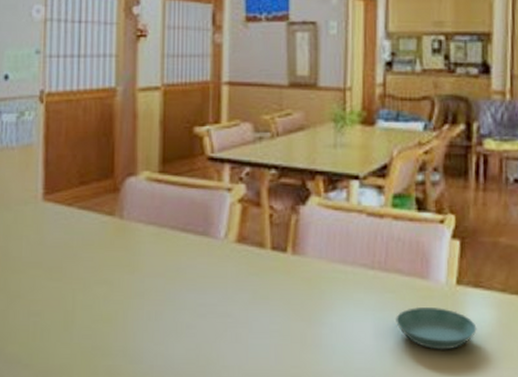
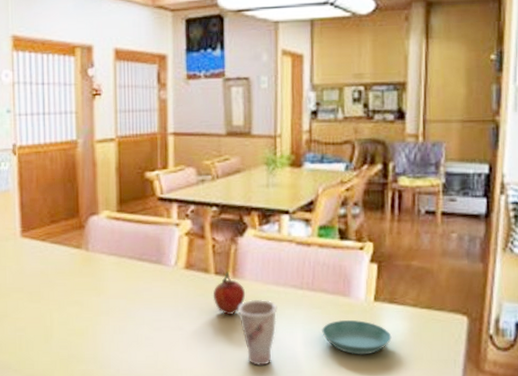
fruit: none [268,246,307,300] -> present [213,271,246,316]
cup: none [297,280,344,362] -> present [237,299,277,365]

